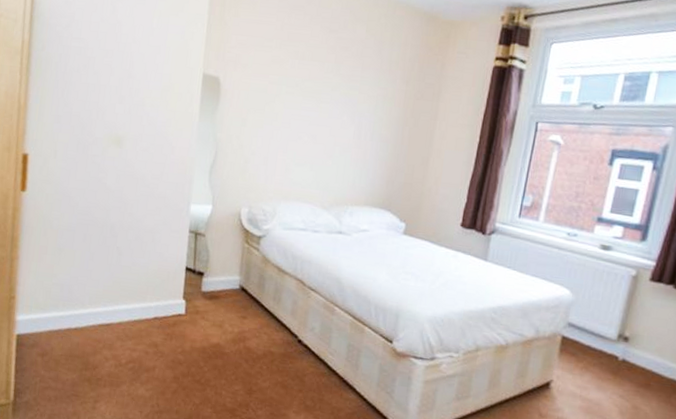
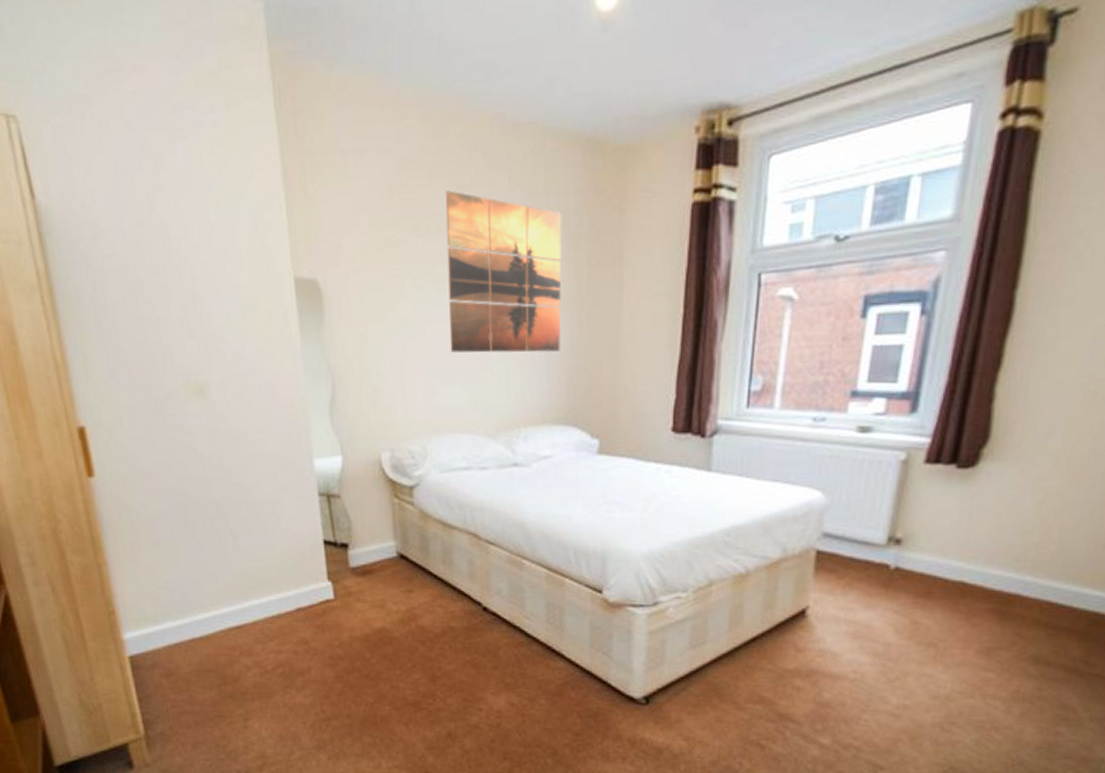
wall art: none [305,31,401,155] -> present [445,190,562,353]

